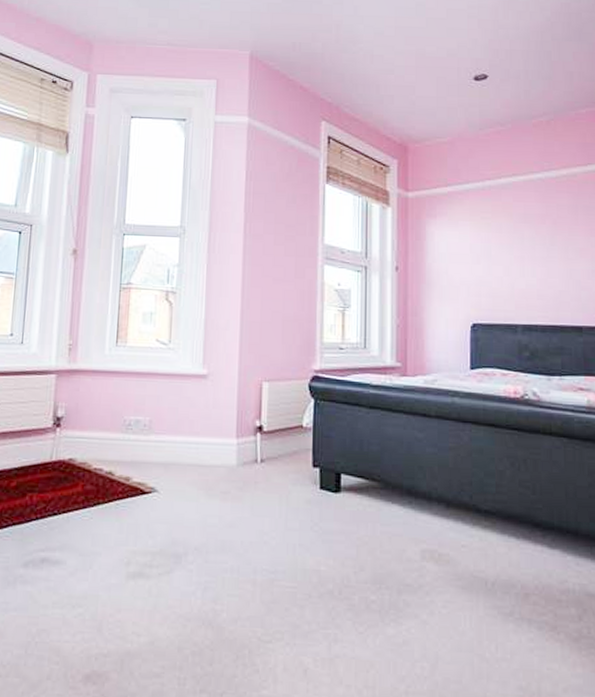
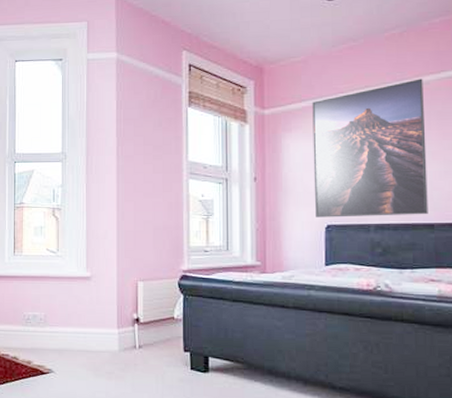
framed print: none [458,170,576,317] -> present [312,78,428,218]

